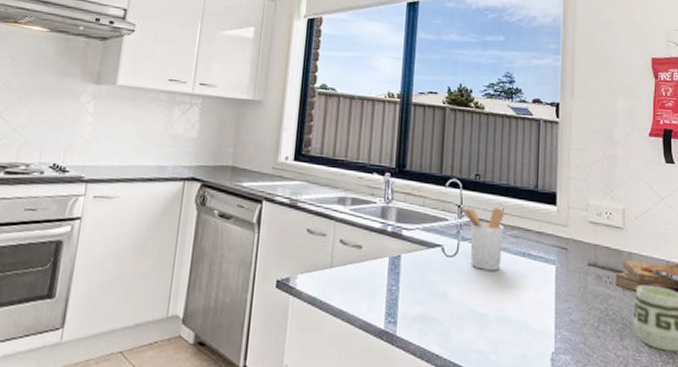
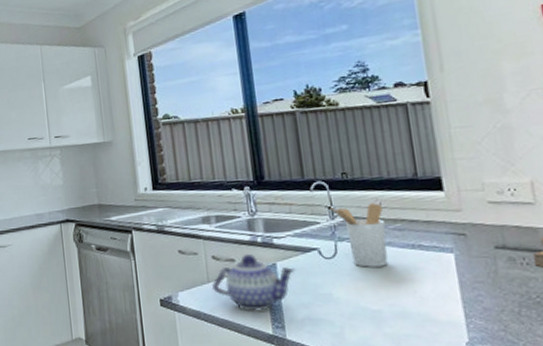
teapot: none [332,241,417,304] -> present [211,253,295,312]

